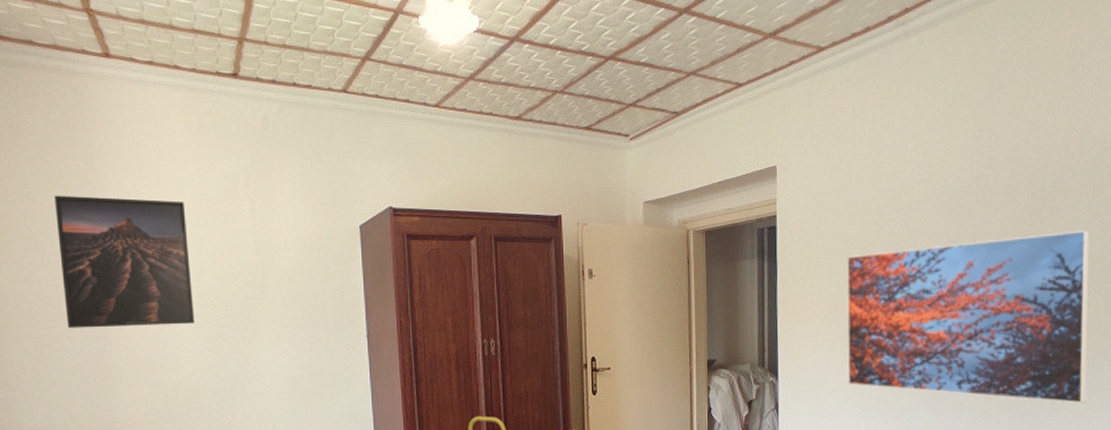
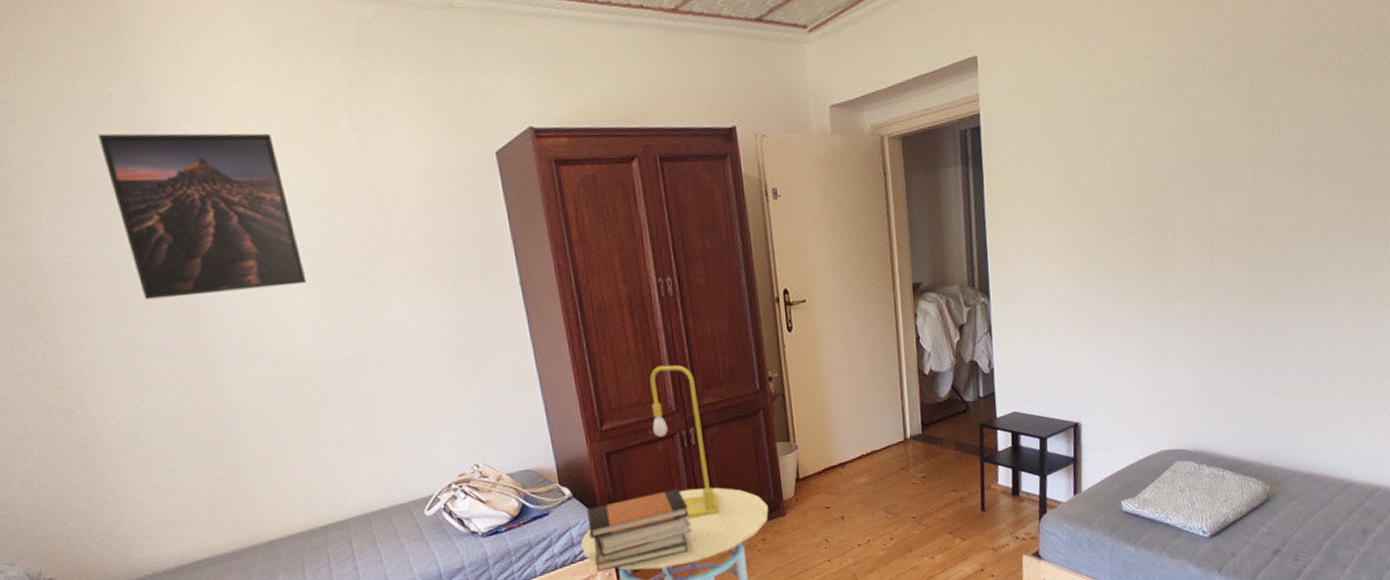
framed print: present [846,230,1090,404] -> none [1058,113,1312,303]

